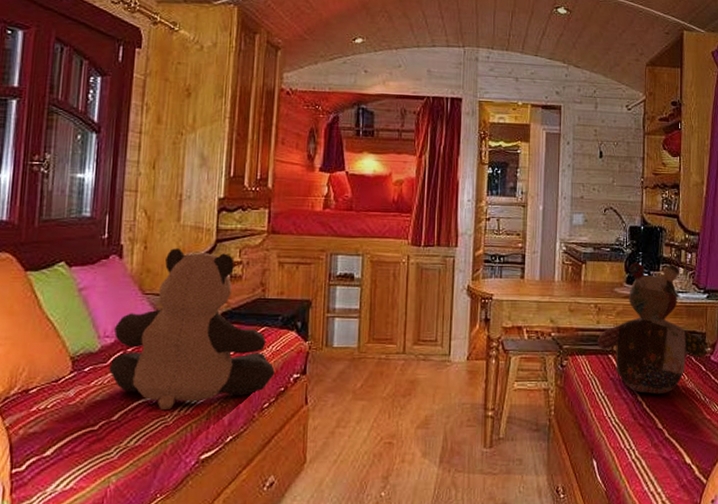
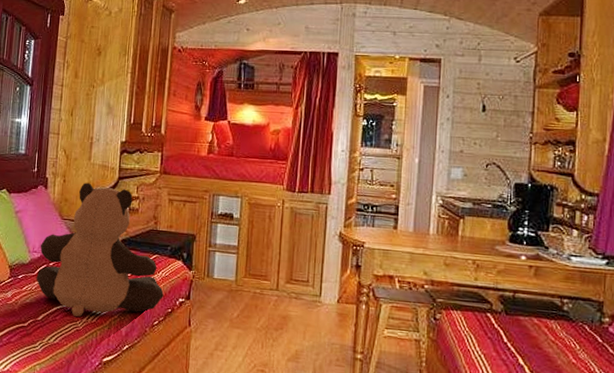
stuffed bear: present [597,262,706,395] -> none [474,220,603,361]

